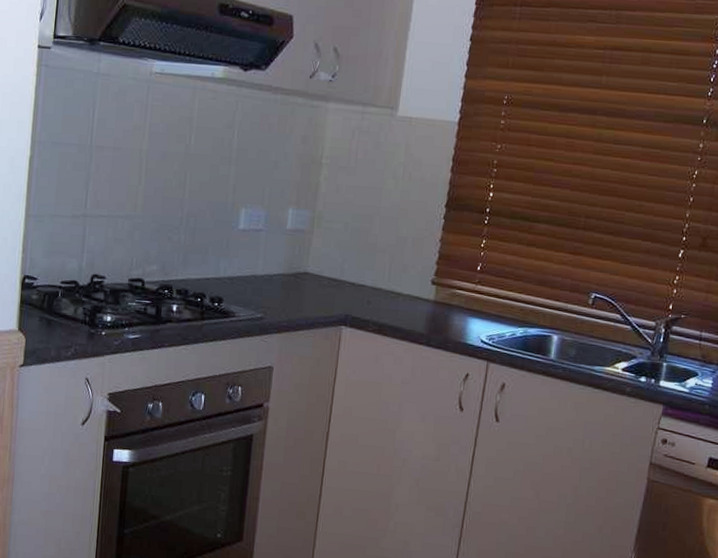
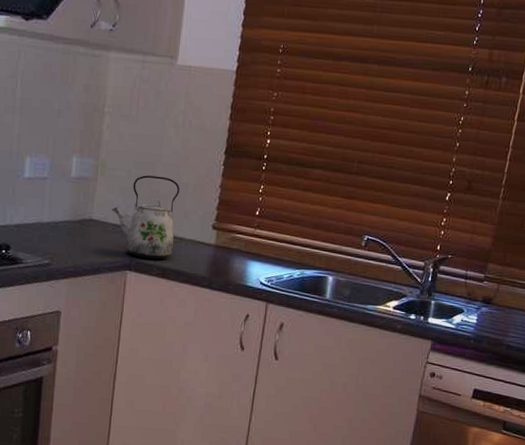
kettle: none [327,228,398,315] -> present [111,175,180,260]

